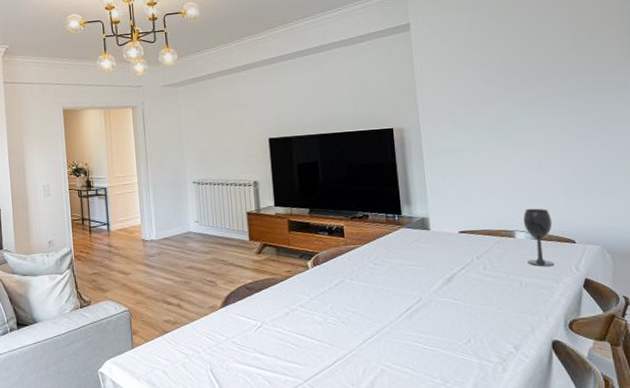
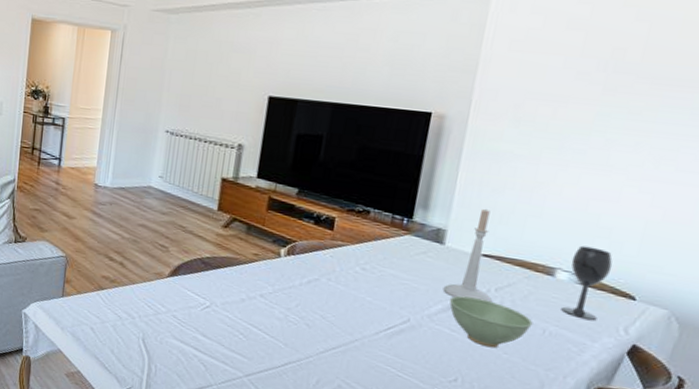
candlestick: none [439,194,478,272] -> present [443,208,493,302]
bowl: none [446,268,512,307] -> present [449,295,533,348]

